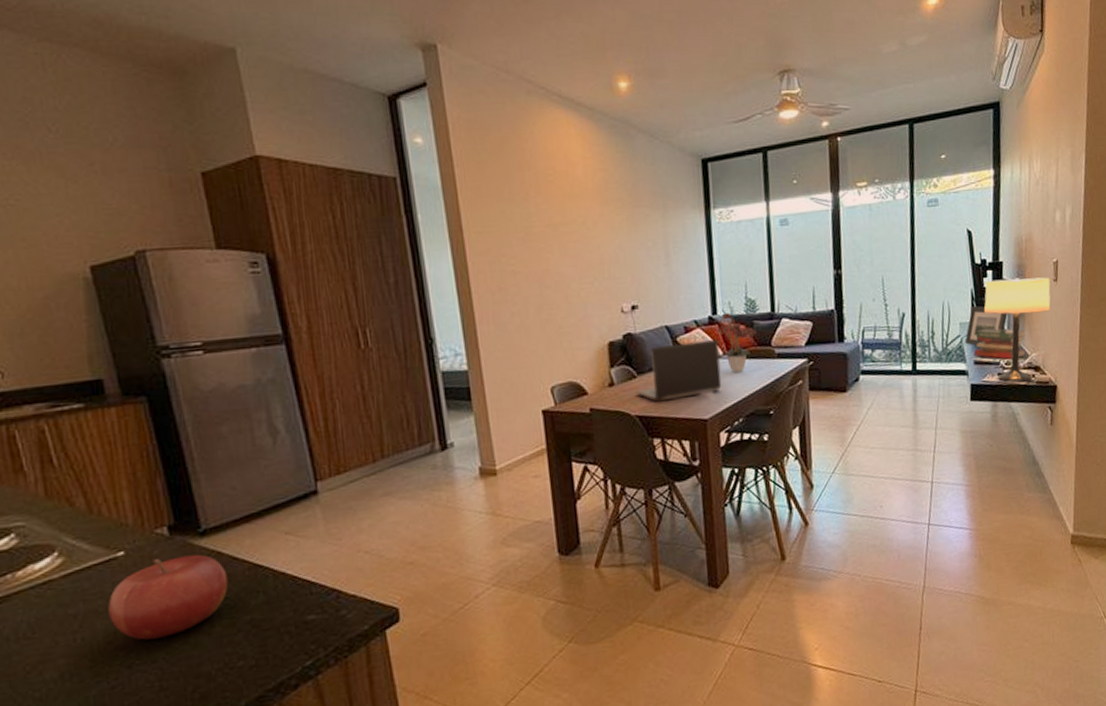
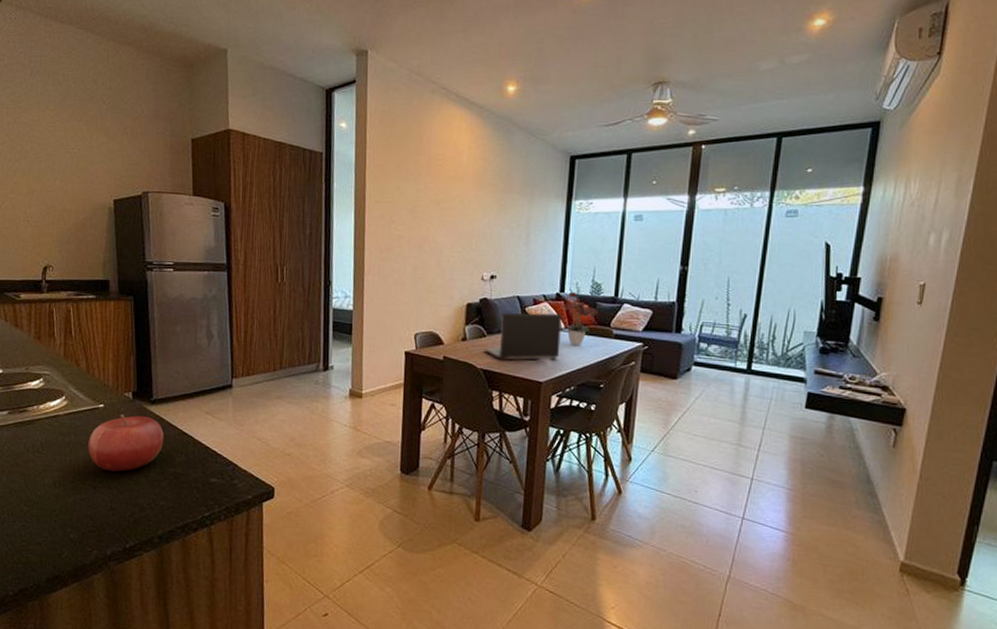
picture frame: present [964,306,1008,346] -> none [807,317,859,356]
books: present [974,328,1026,360] -> none [816,341,877,376]
table lamp: present [983,277,1051,383] -> none [832,294,913,400]

